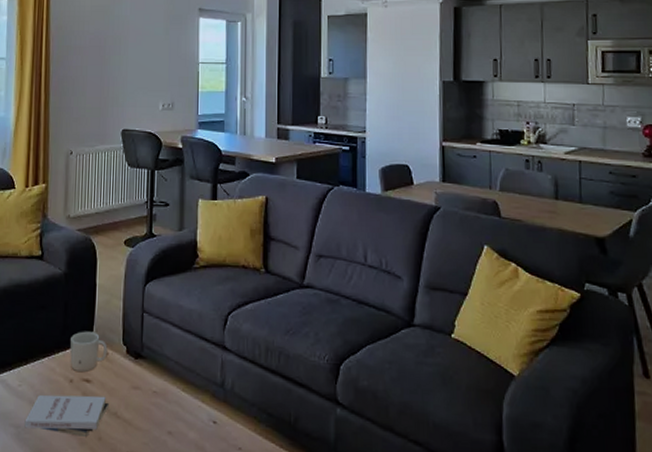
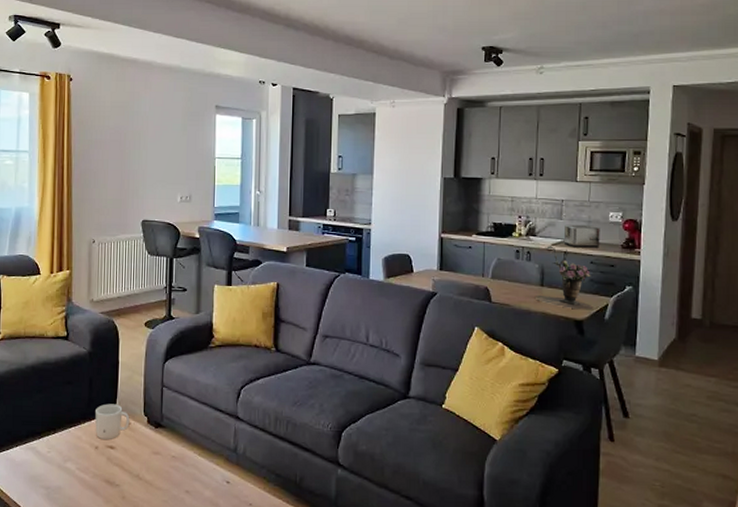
books: present [24,394,110,437] -> none [54,459,132,496]
flower arrangement: none [549,154,617,226] -> present [534,246,594,310]
toaster: none [577,130,619,157] -> present [563,224,600,248]

